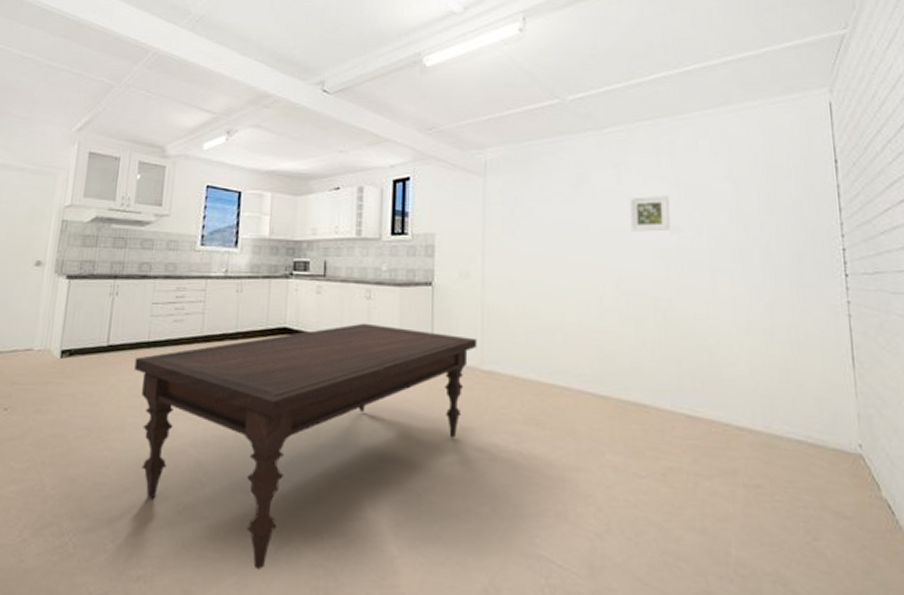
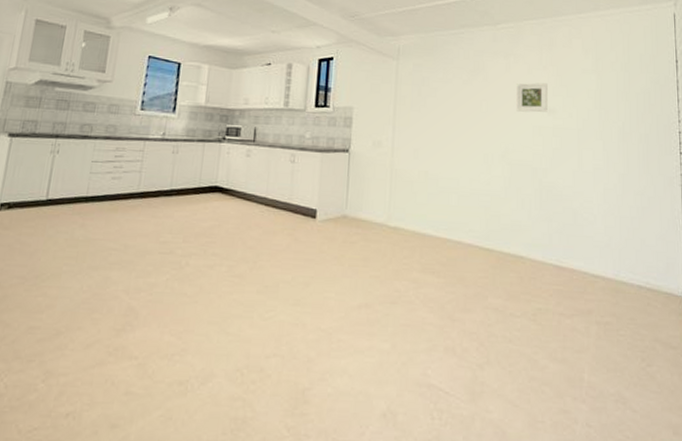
dining table: present [134,323,478,570] -> none [72,183,386,404]

